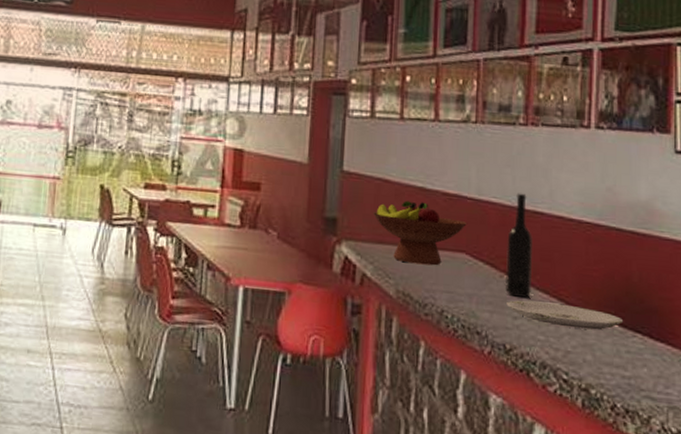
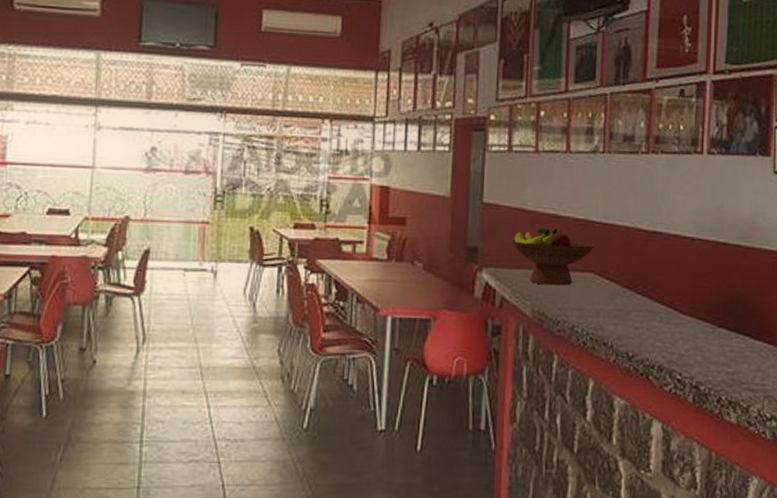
bottle: present [504,193,532,298] -> none [628,215,652,310]
plate: present [506,300,624,330] -> none [629,312,729,334]

